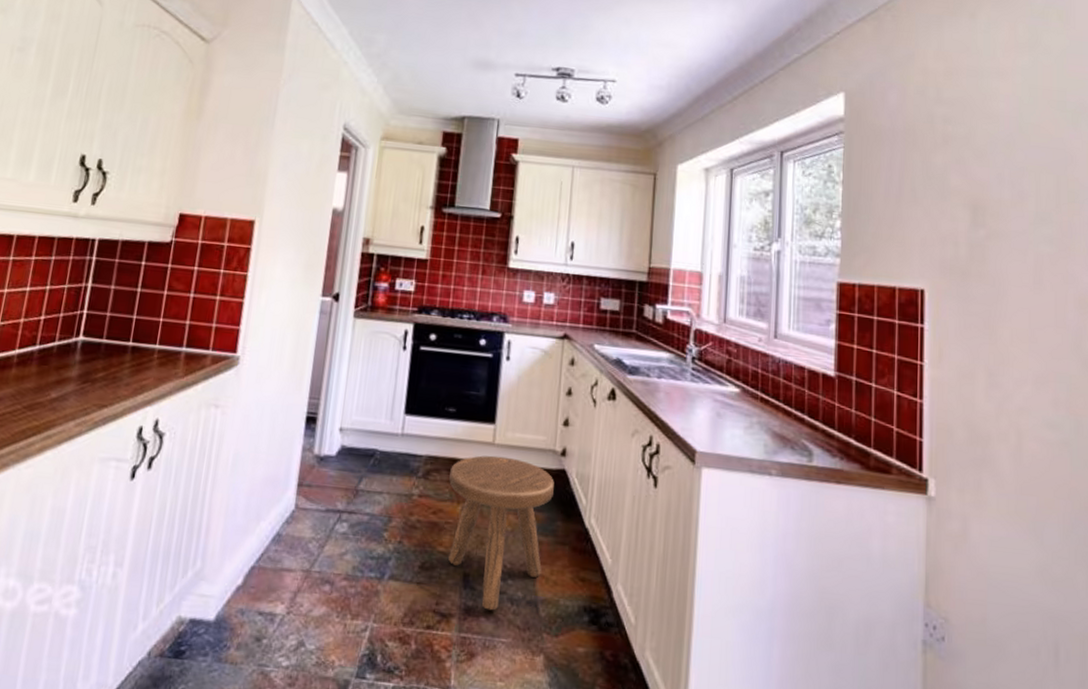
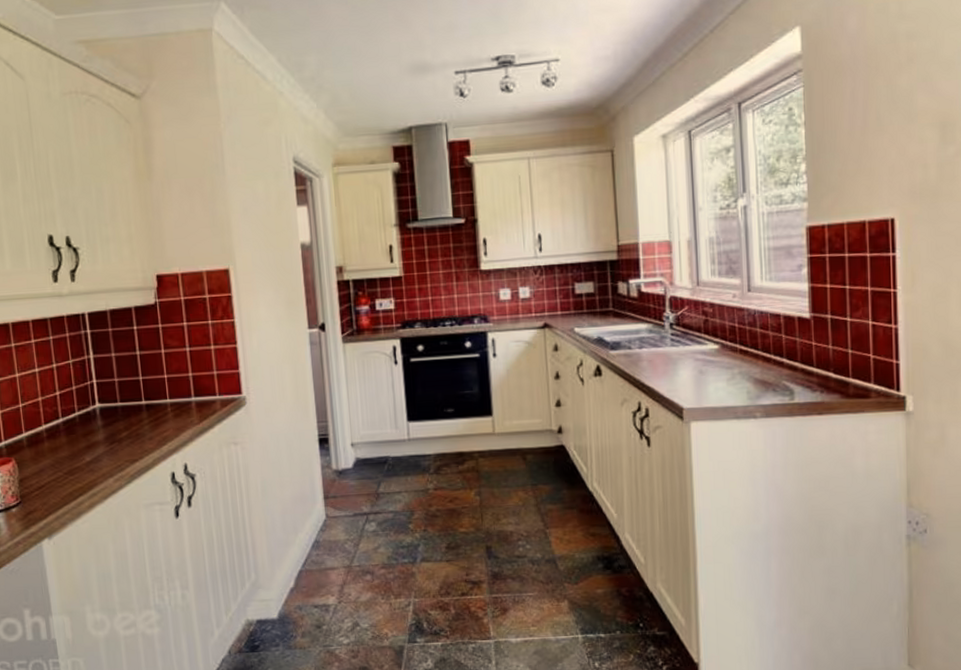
stool: present [448,455,554,611] -> none [458,443,556,573]

